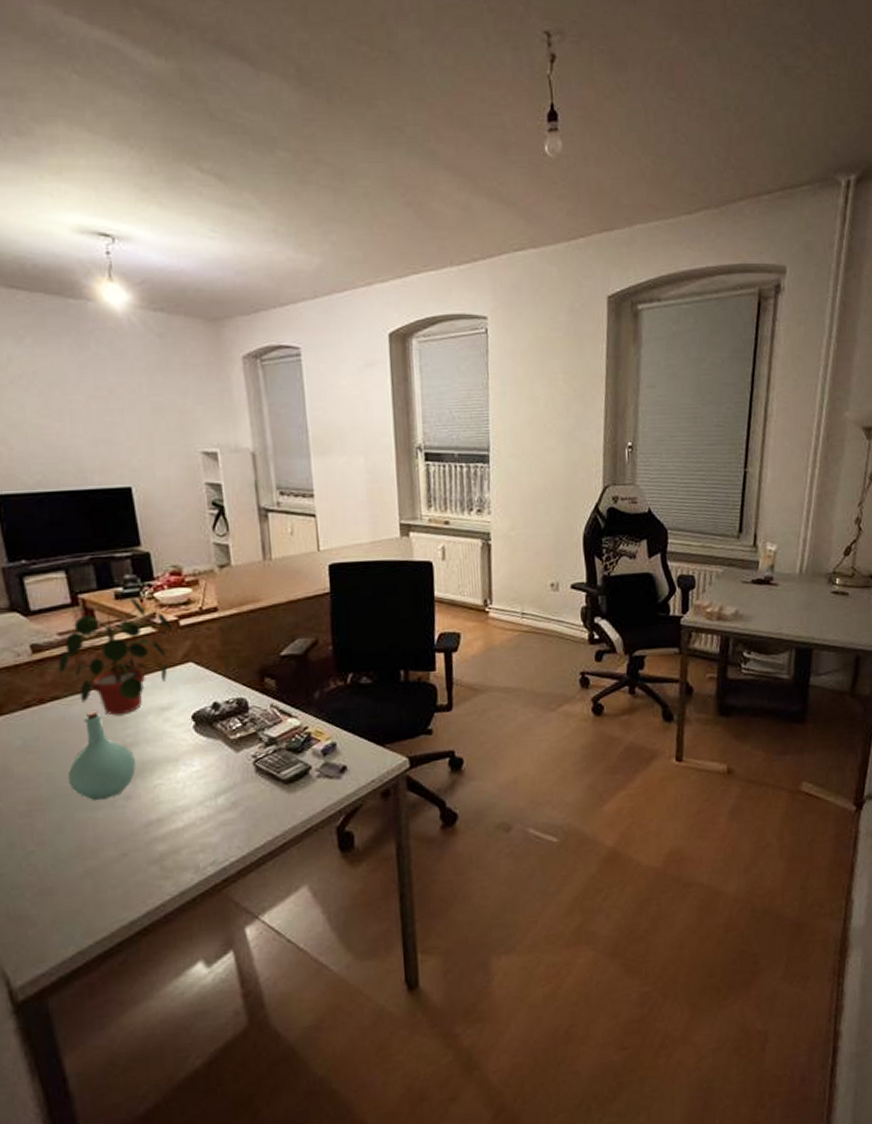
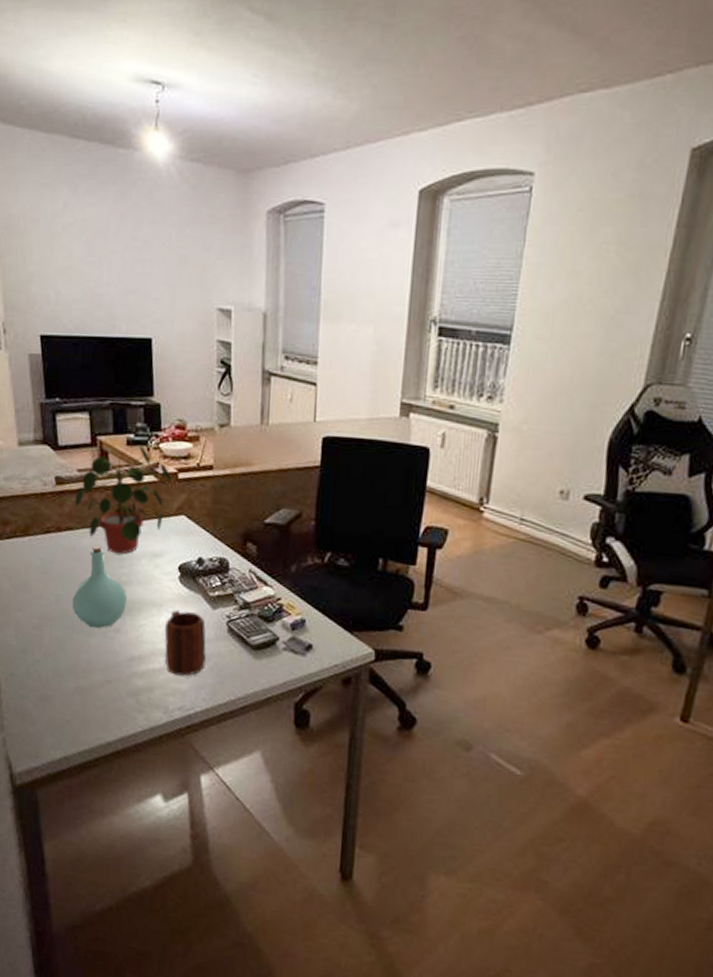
mug: none [184,760,235,830] -> present [165,609,206,676]

